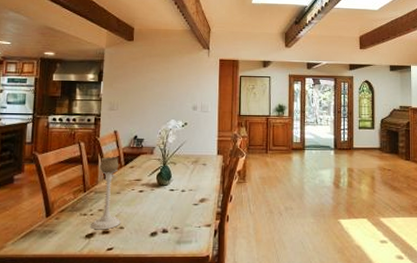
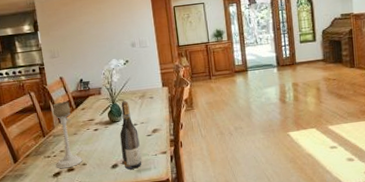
wine bottle: none [163,165,185,240] -> present [119,101,142,170]

